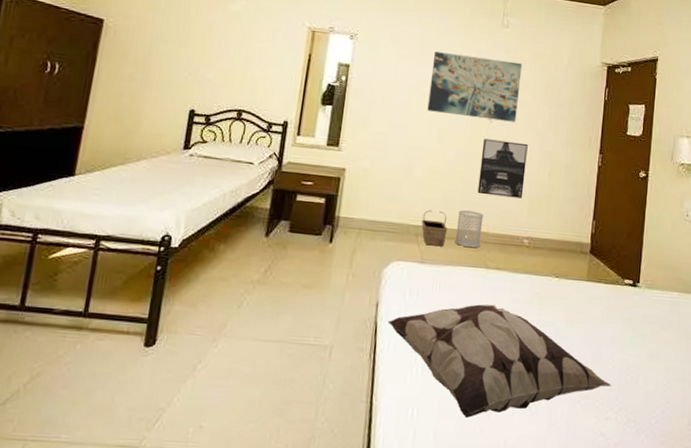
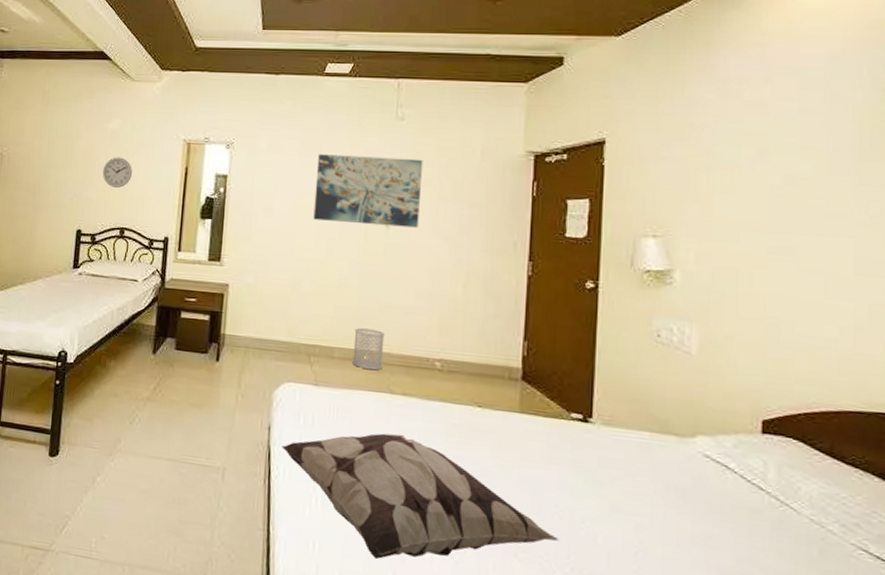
wall clock: none [221,38,255,70] -> present [102,157,133,189]
basket: present [421,209,448,247] -> none [312,327,343,368]
wall art: present [477,139,528,199] -> none [376,248,435,315]

